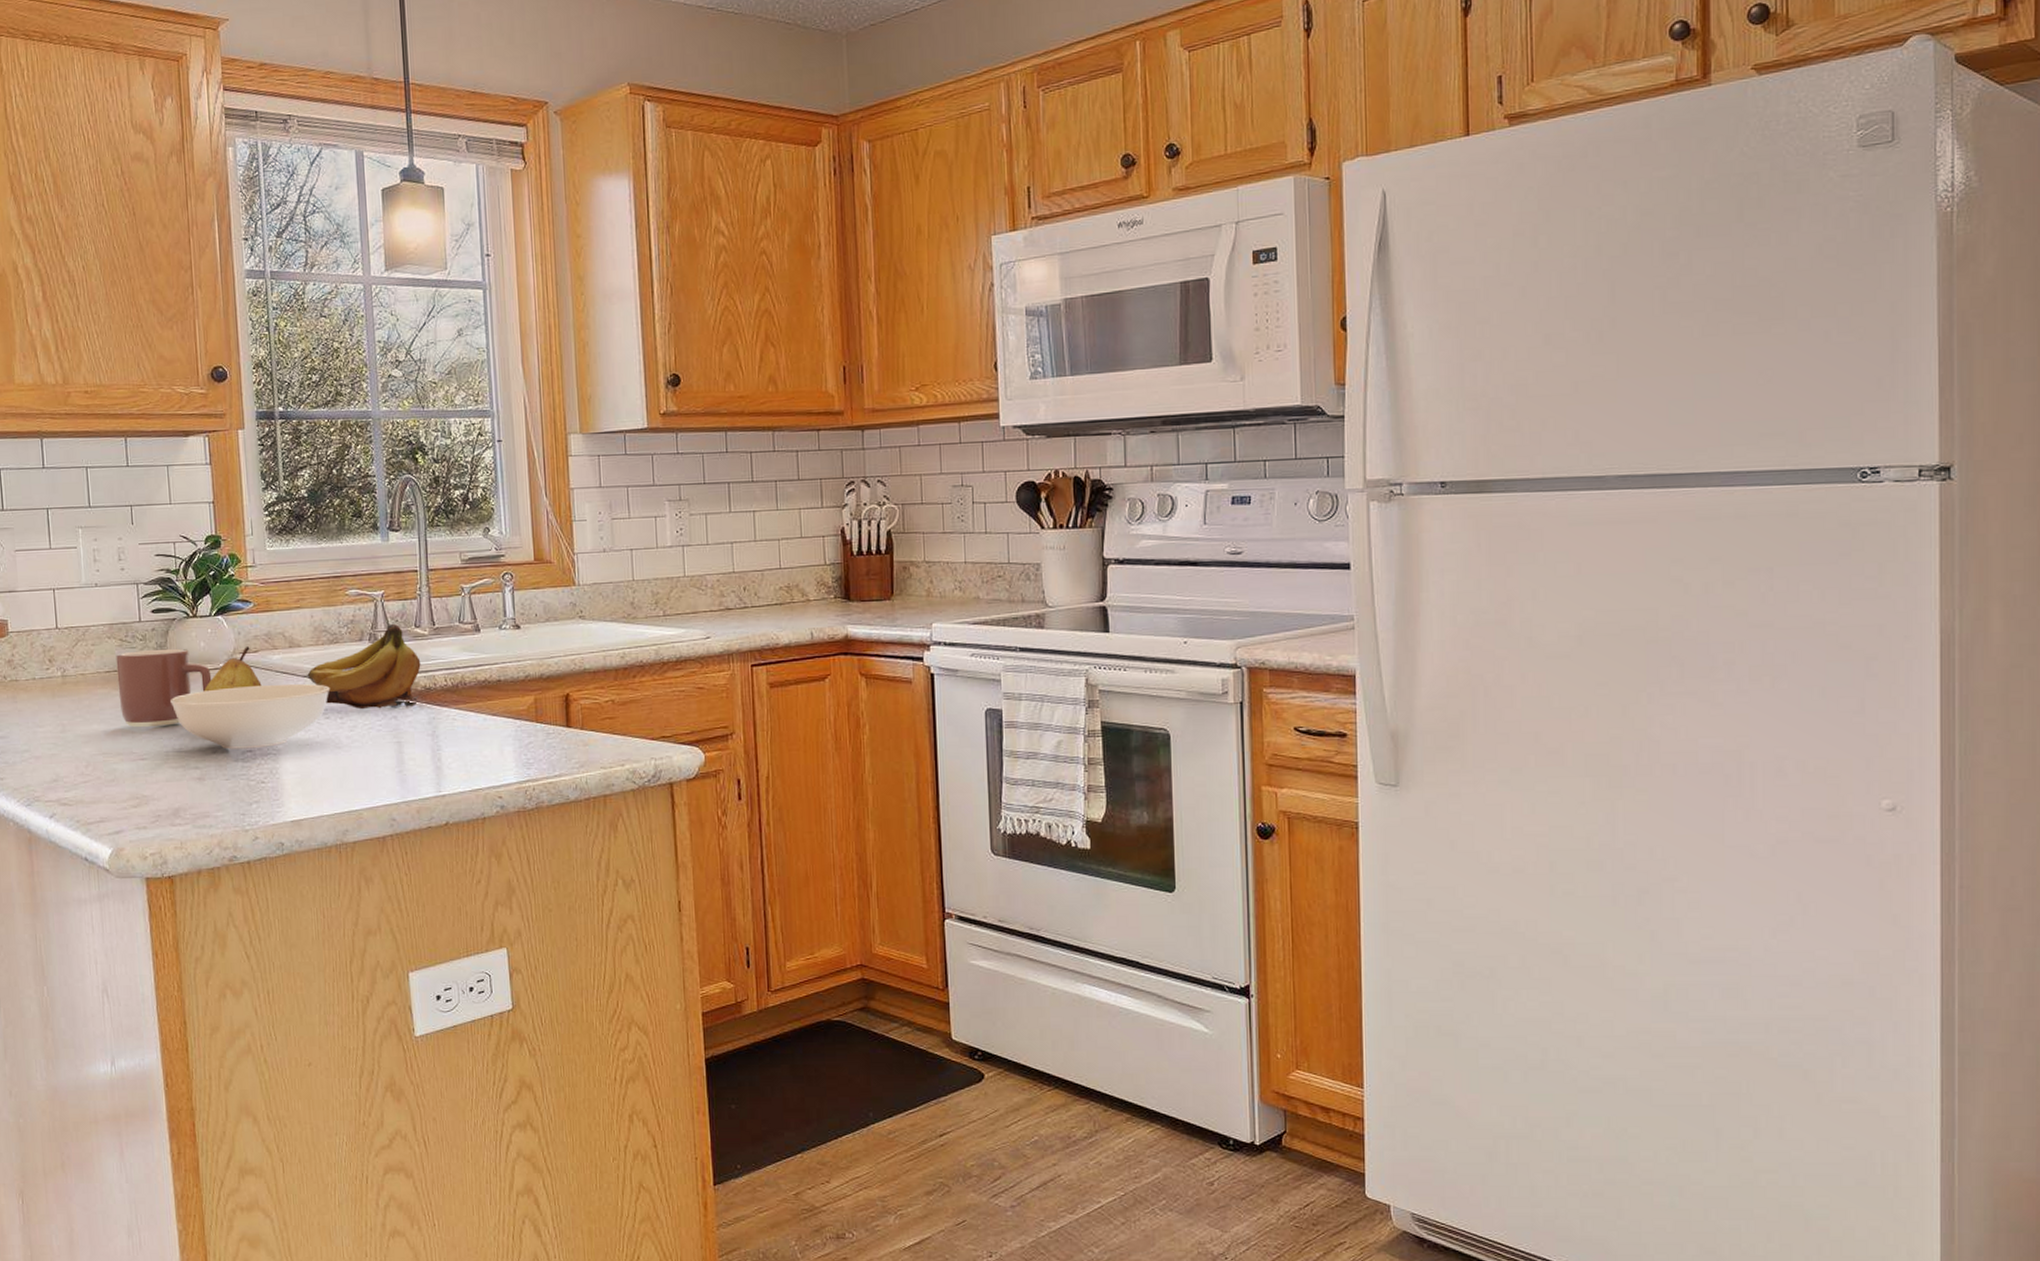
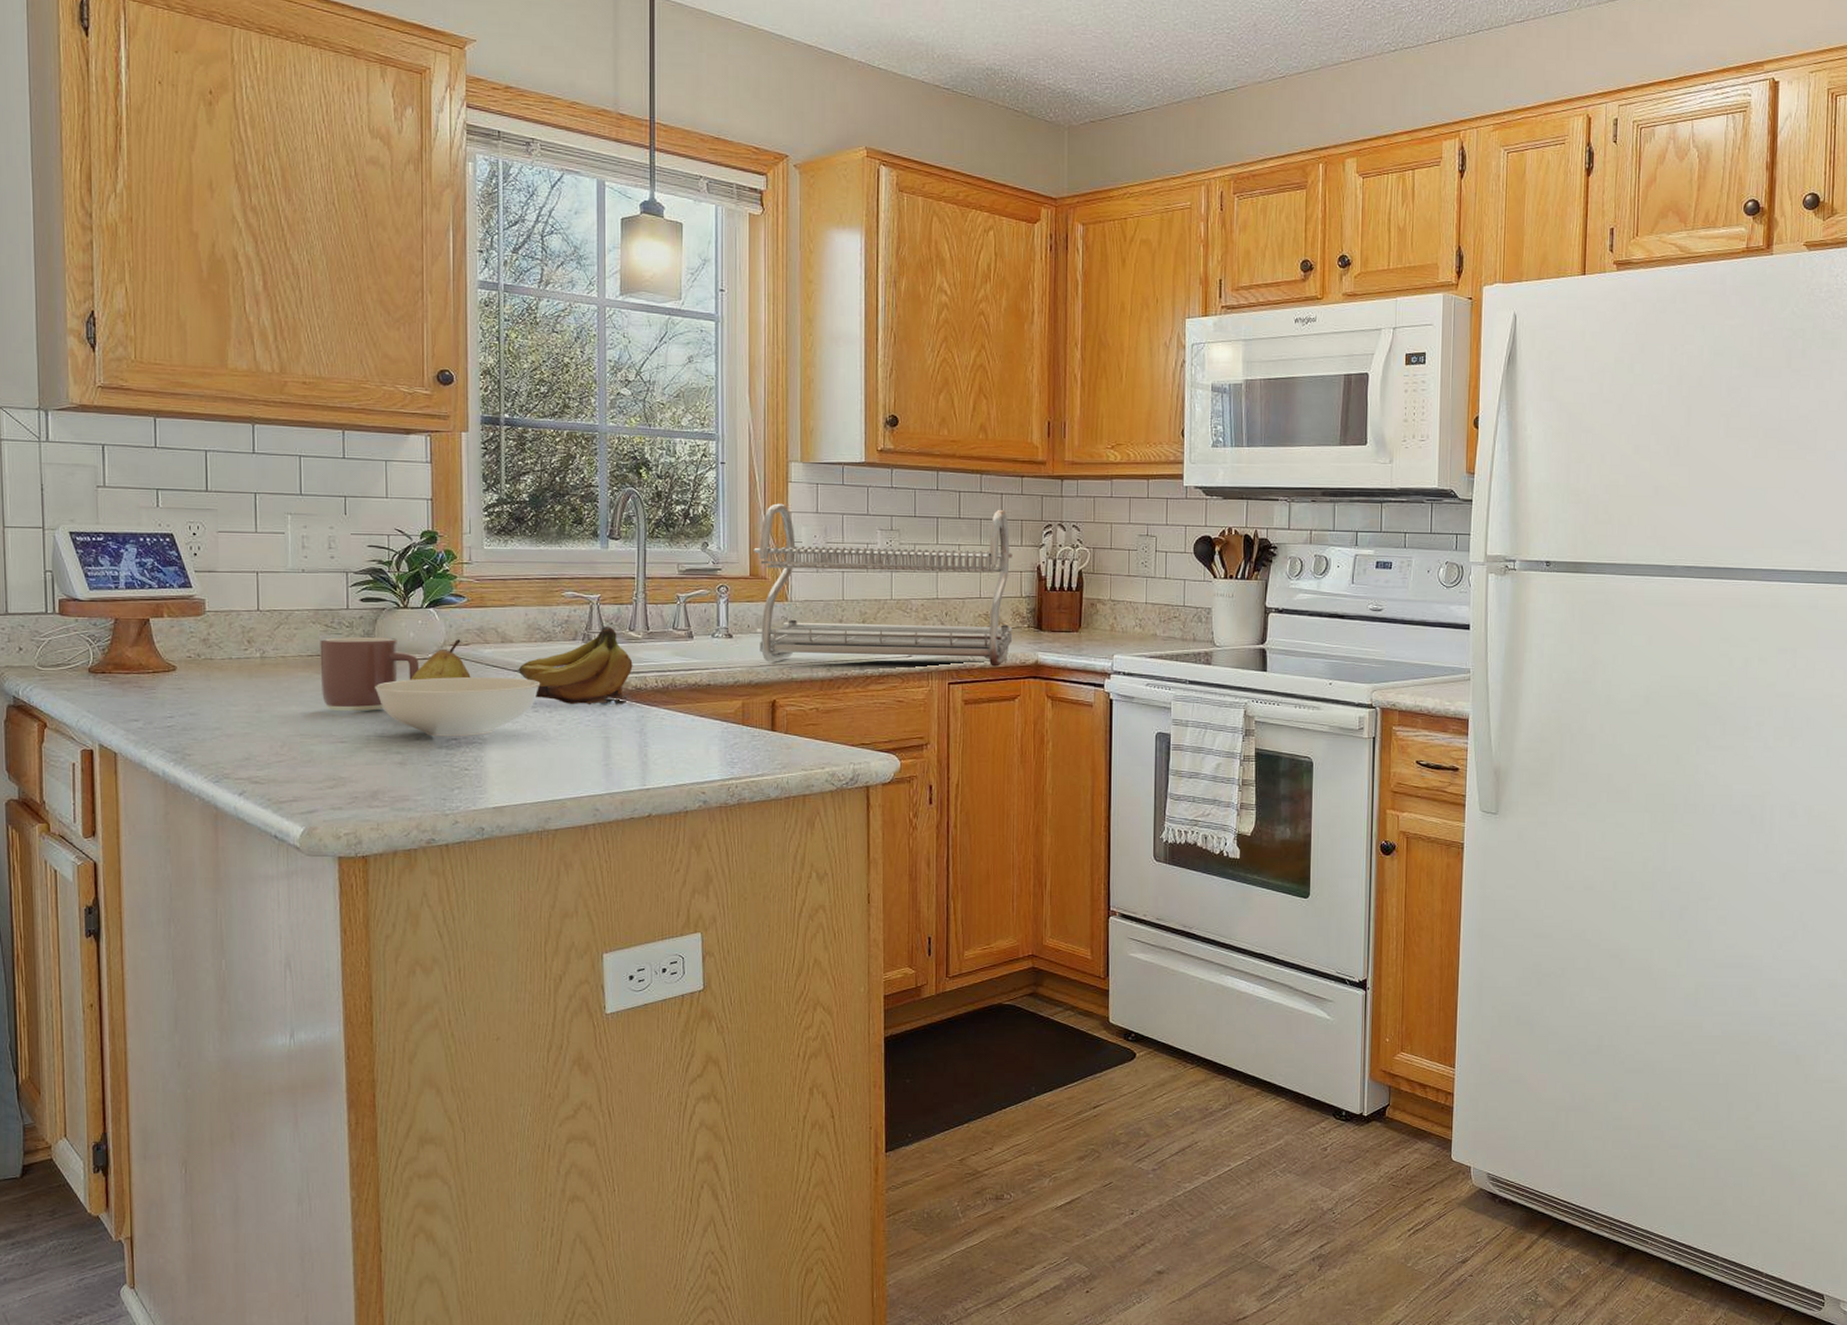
dish rack: none [536,468,819,653] -> present [753,503,1013,667]

